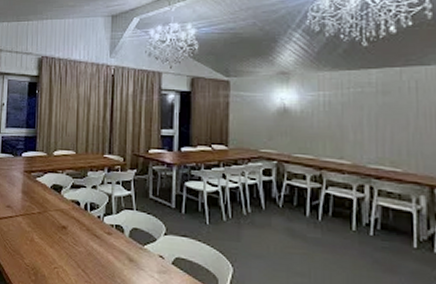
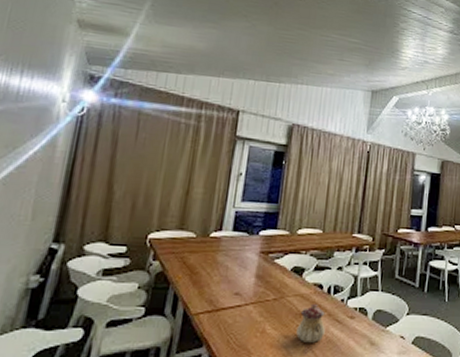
teapot: none [60,218,85,255] -> present [296,303,325,344]

